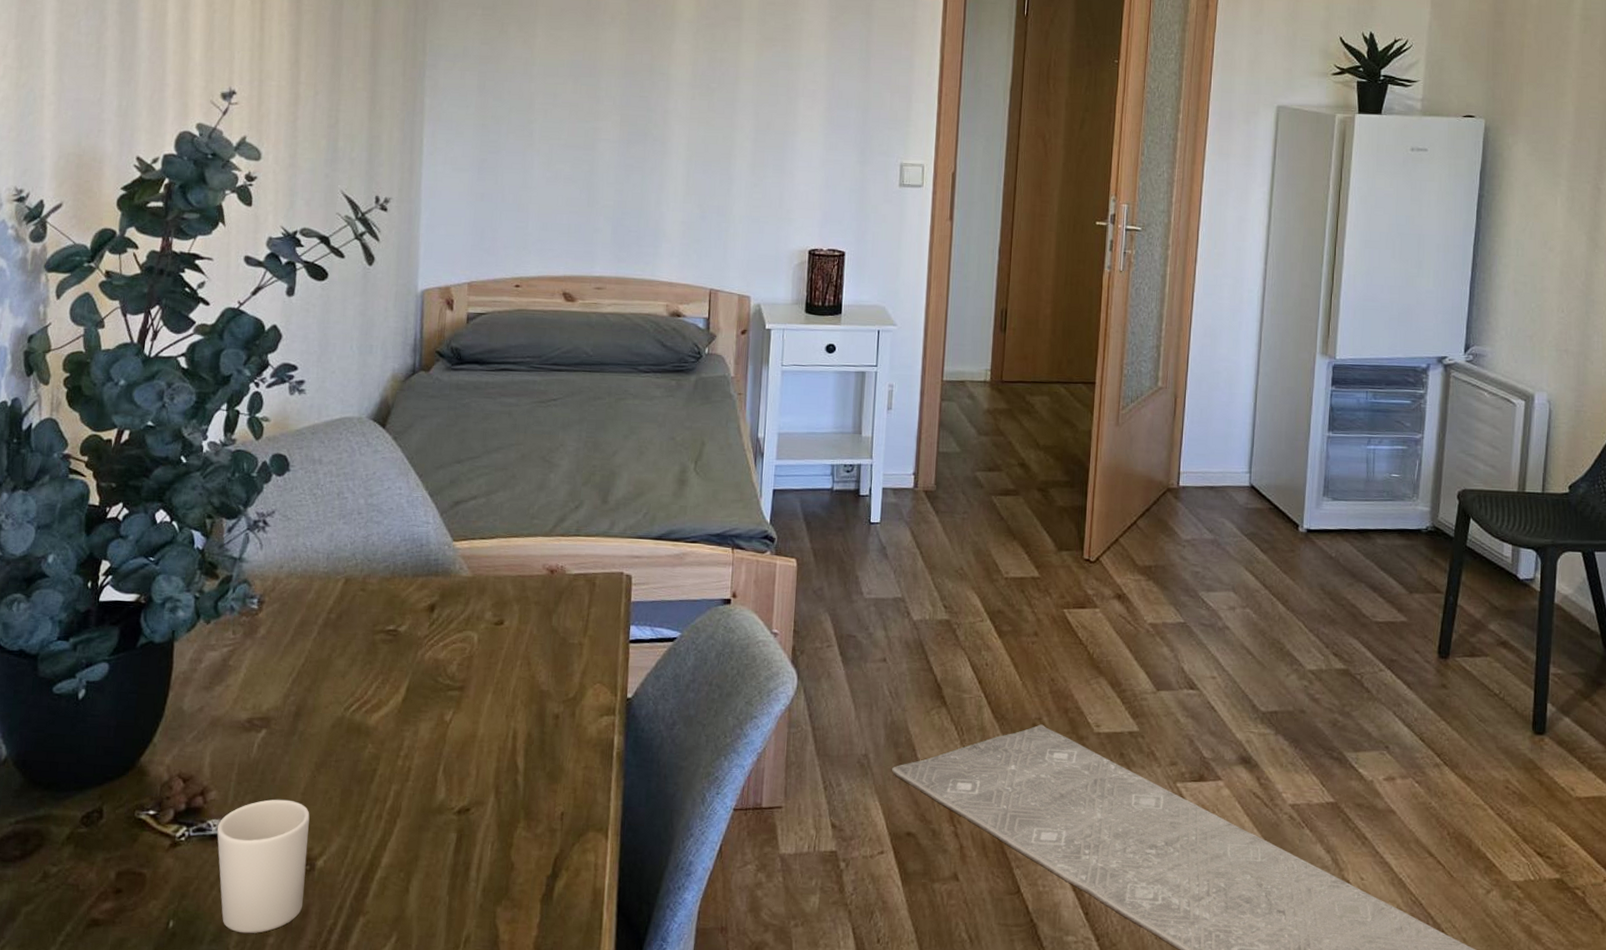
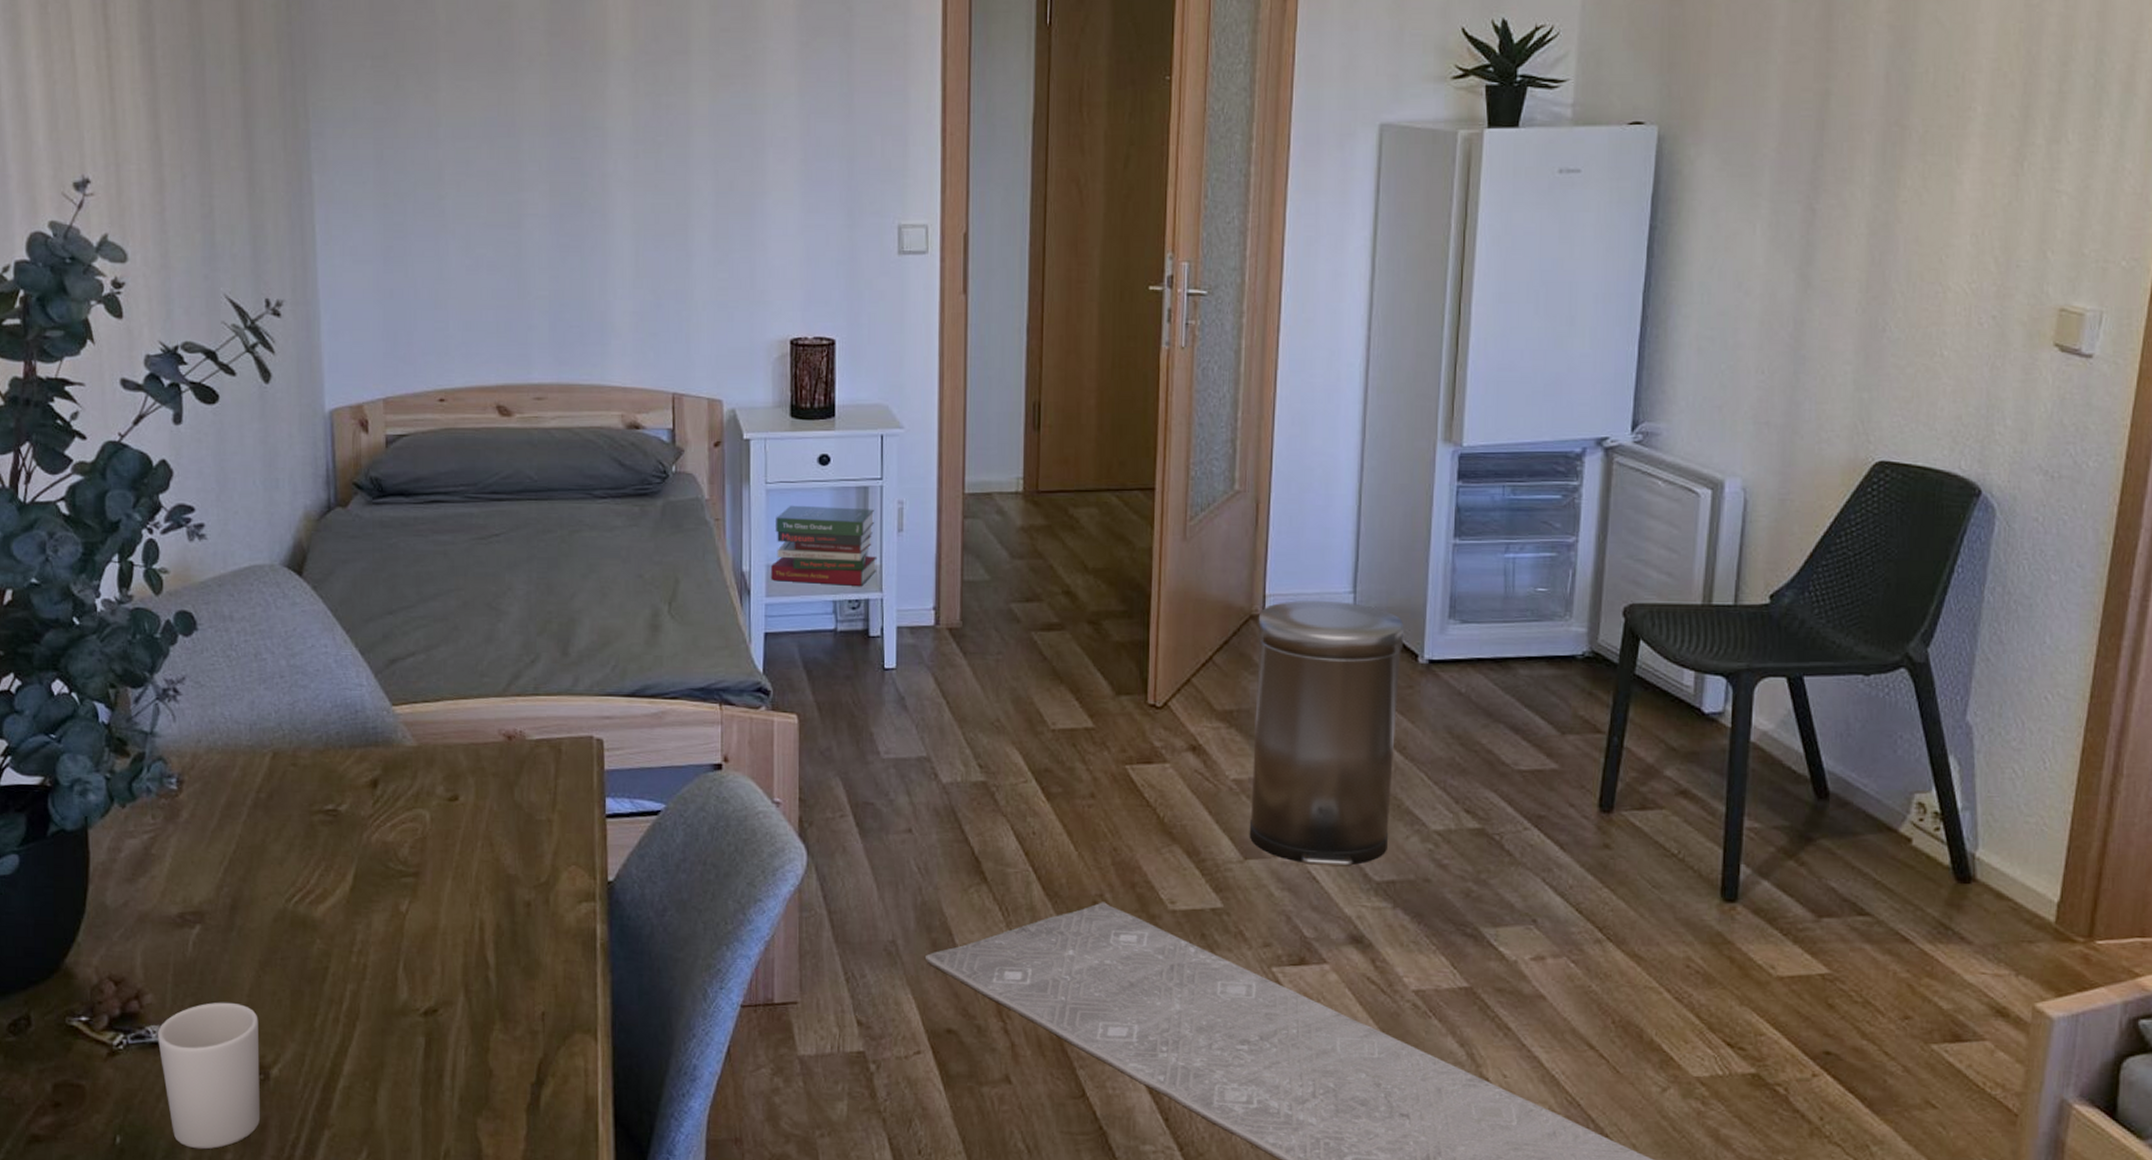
books: none [781,384,870,453] -> present [771,505,878,586]
pedal bin: none [1161,477,1289,699] -> present [1249,601,1405,867]

